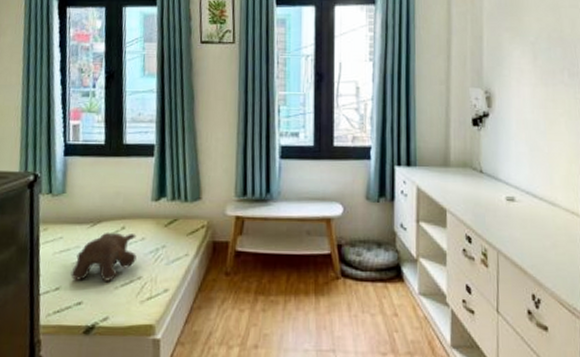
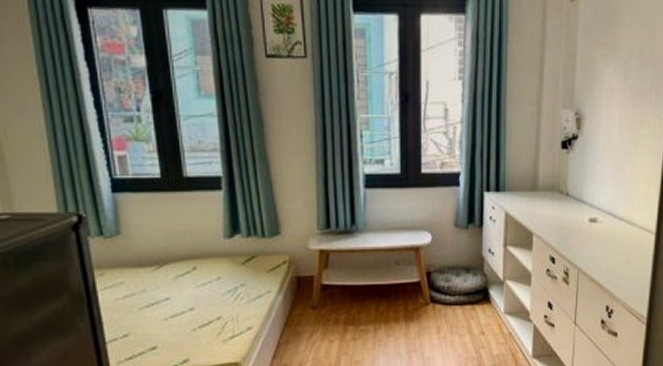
teddy bear: present [71,233,137,281] -> none [139,274,213,325]

